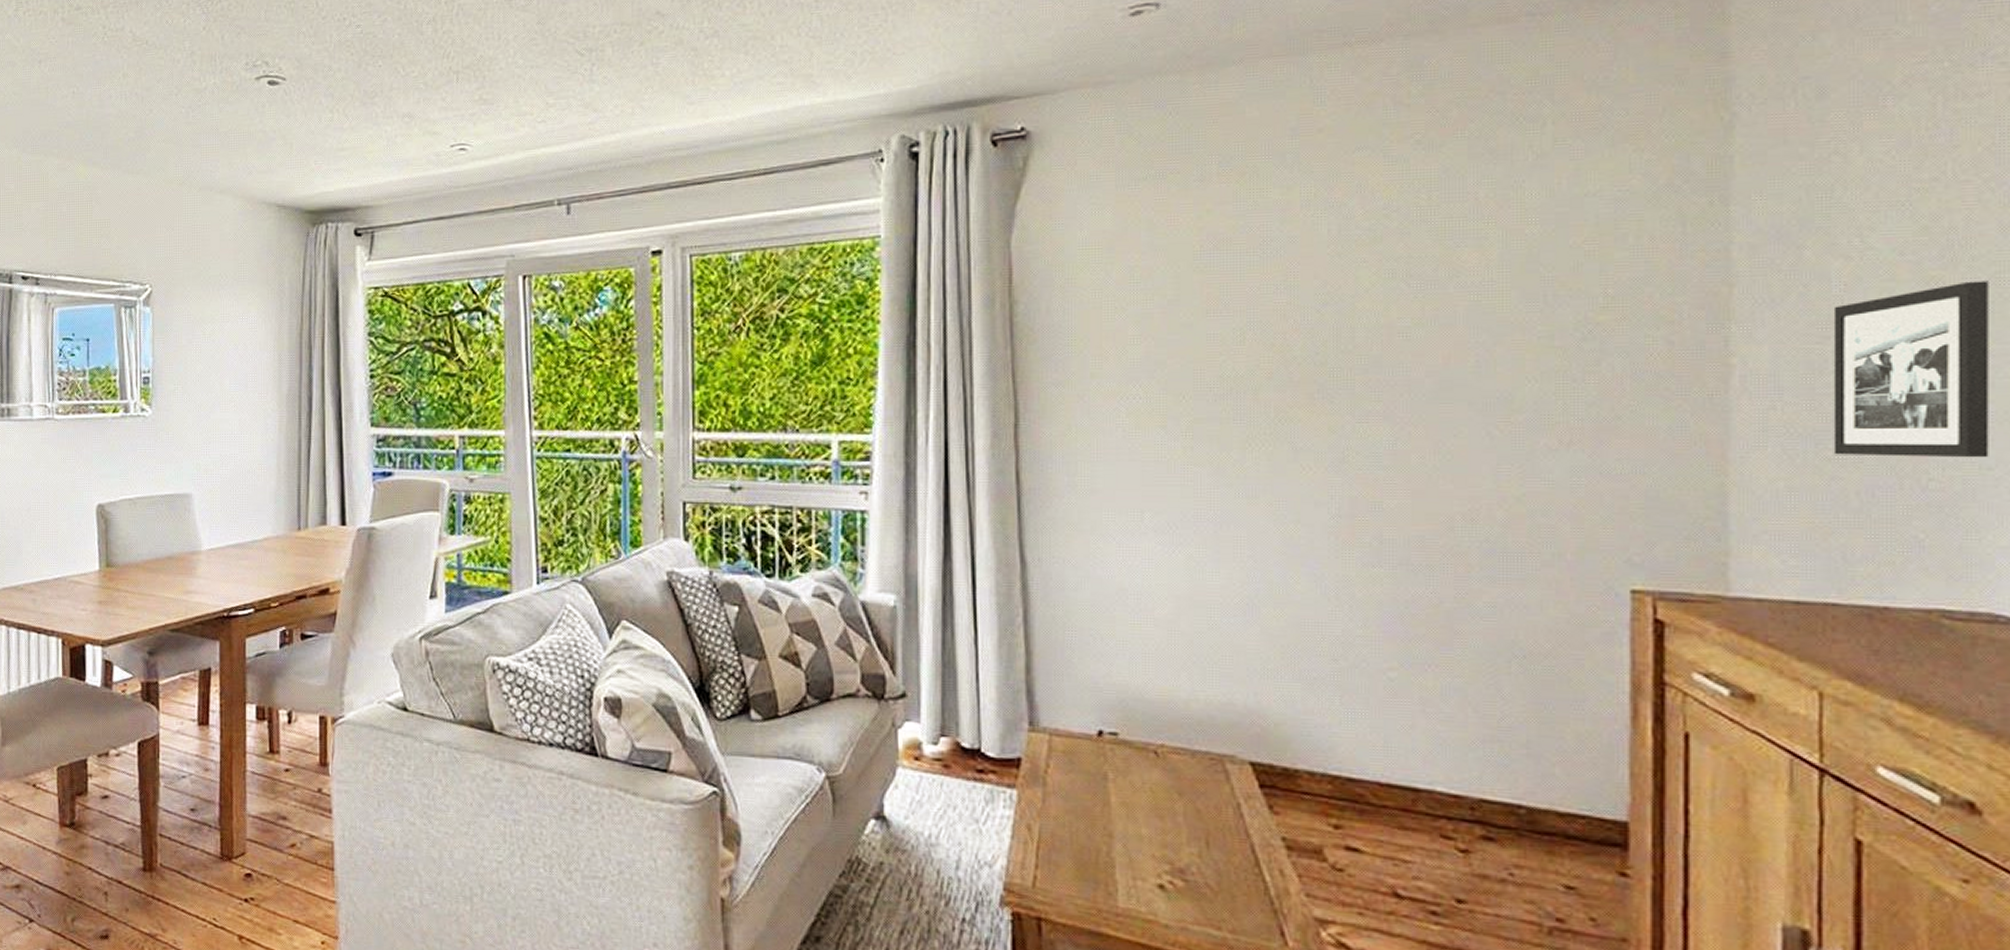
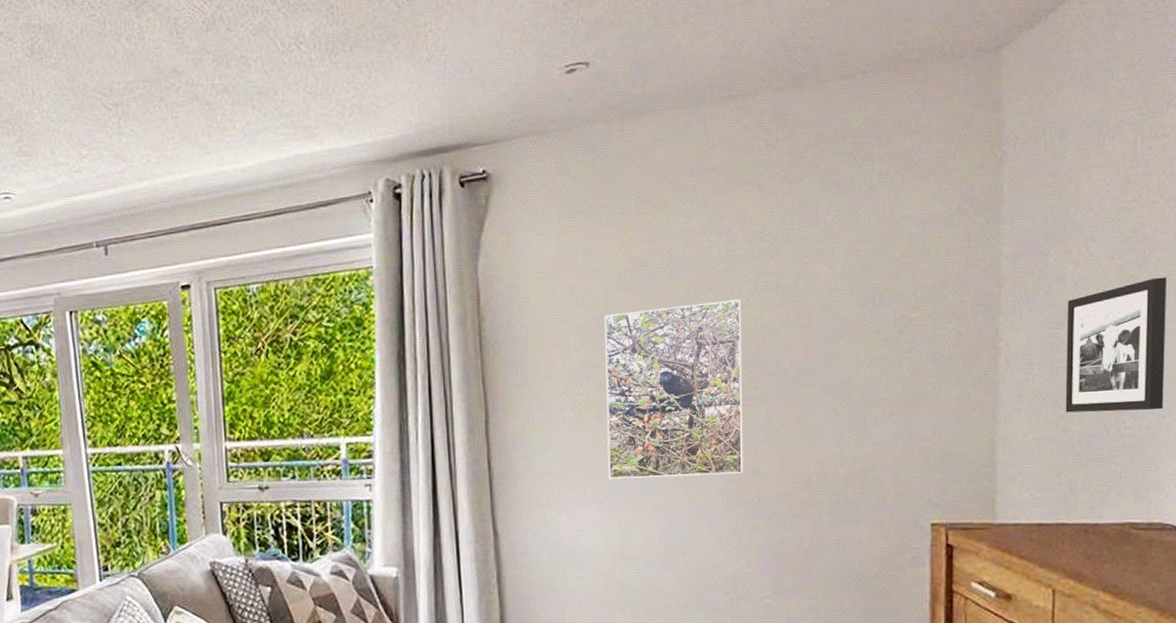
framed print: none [1172,289,1359,507] -> present [604,299,743,479]

